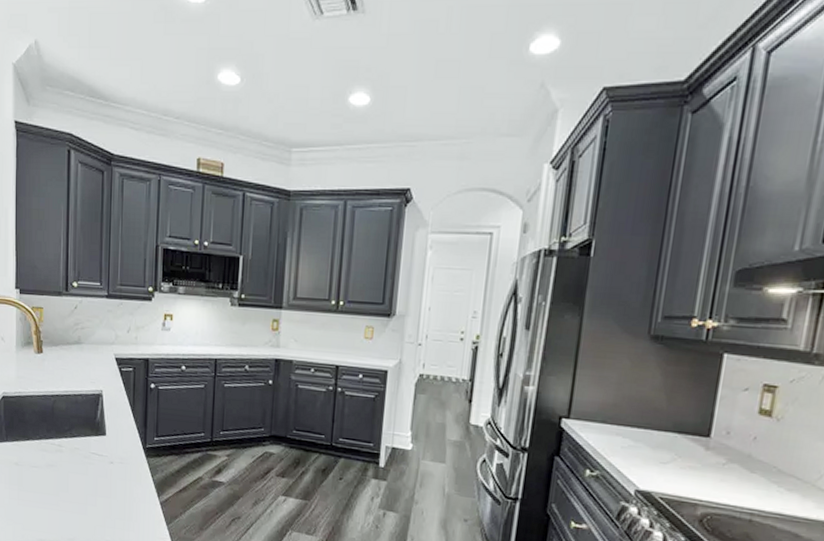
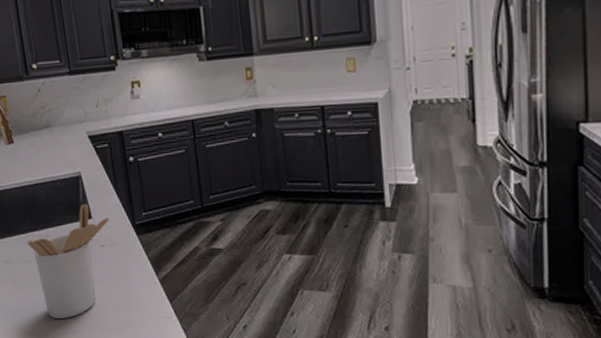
utensil holder: none [40,420,122,526] -> present [27,203,109,319]

